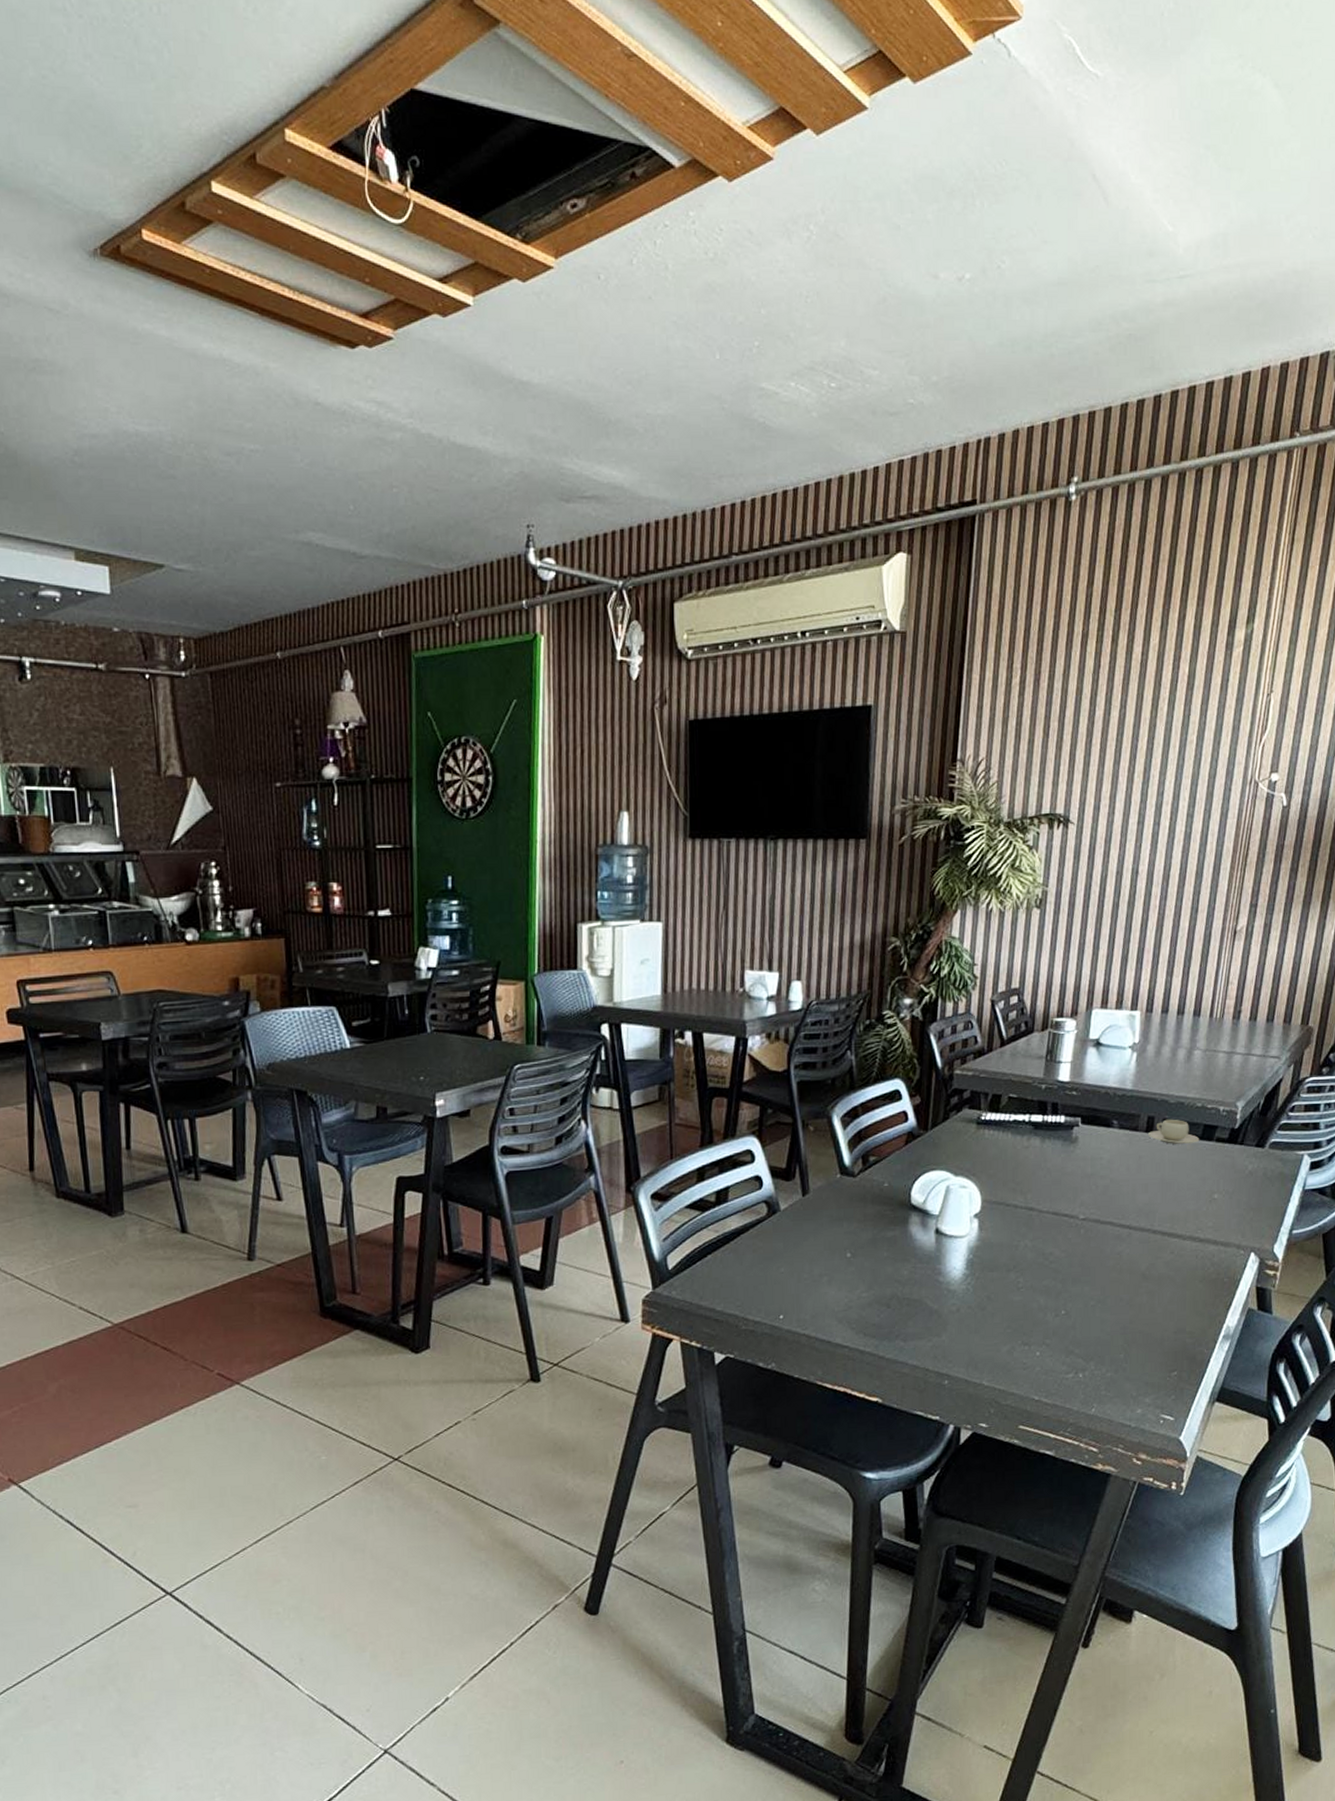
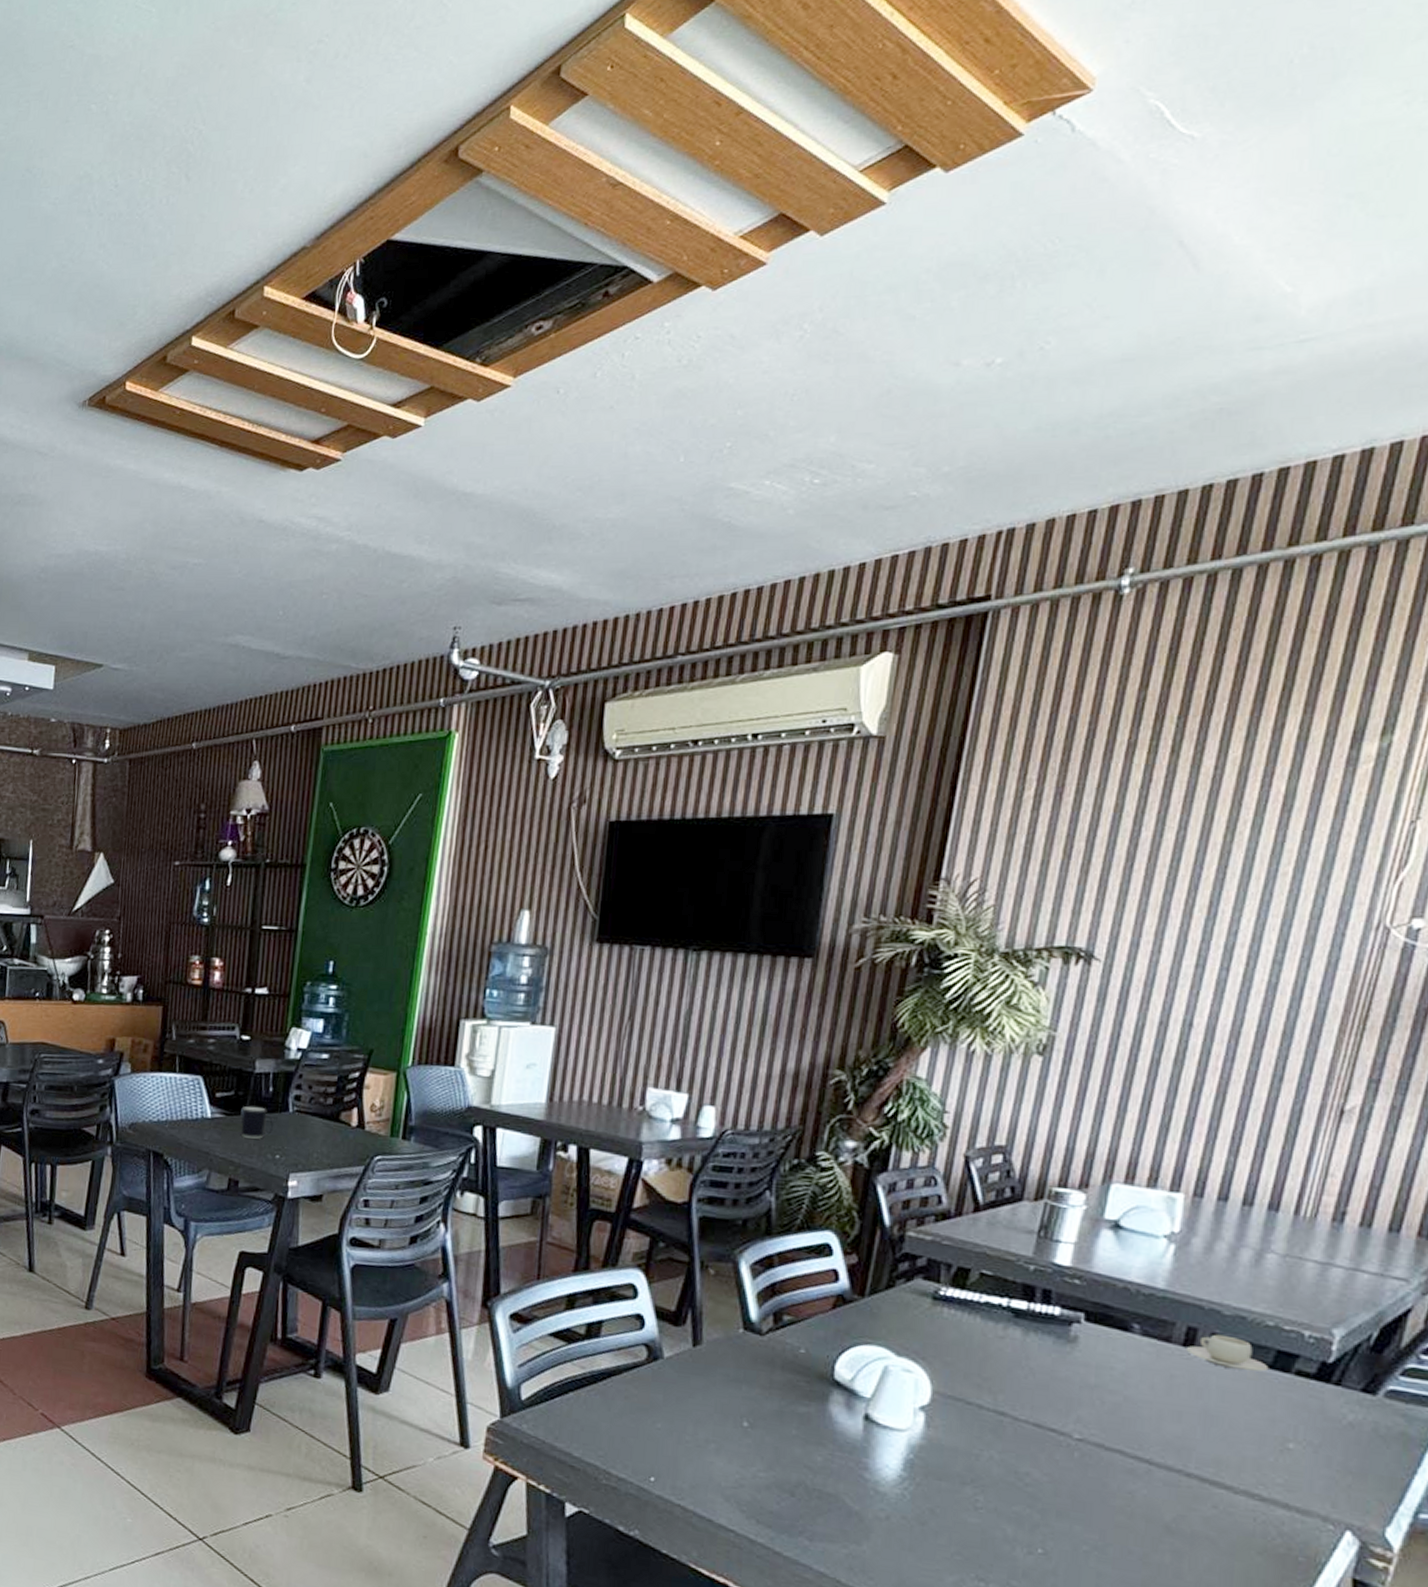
mug: none [380,1030,414,1065] -> present [241,1106,274,1140]

